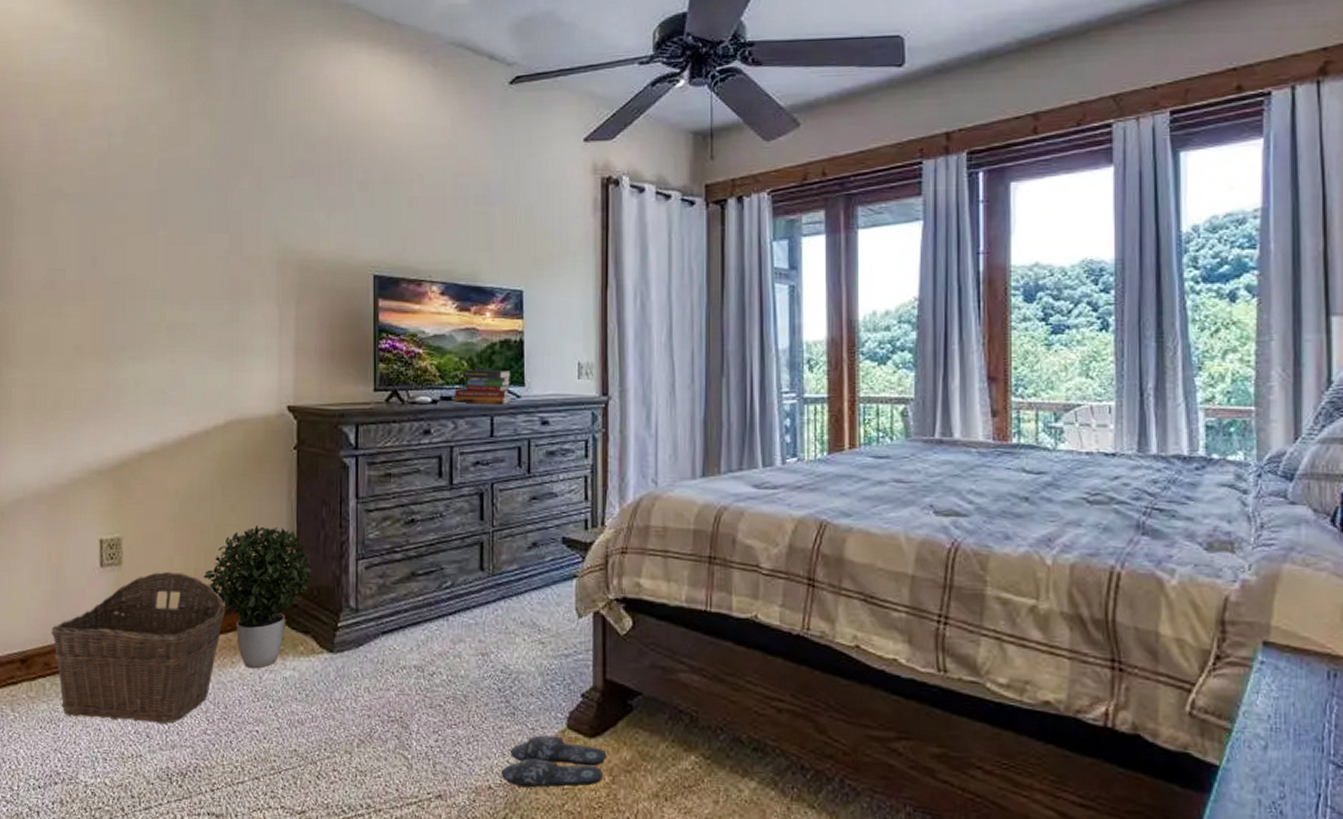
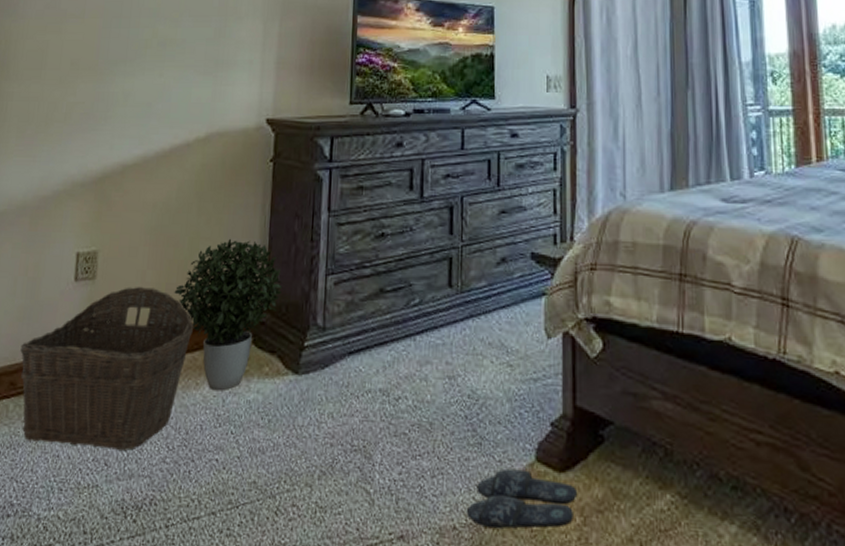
books: present [453,369,511,405] -> none [425,82,482,118]

